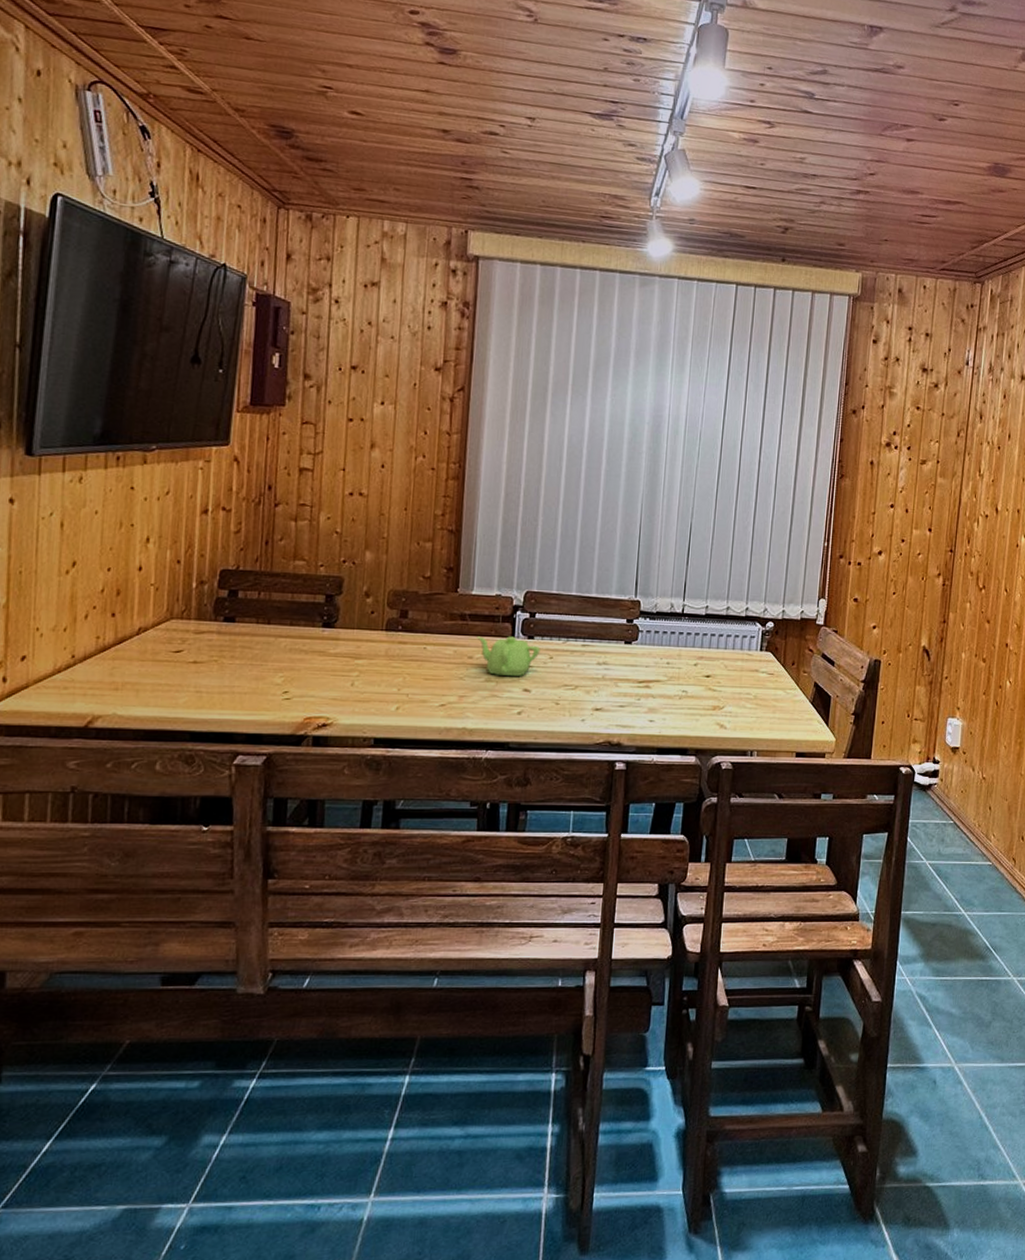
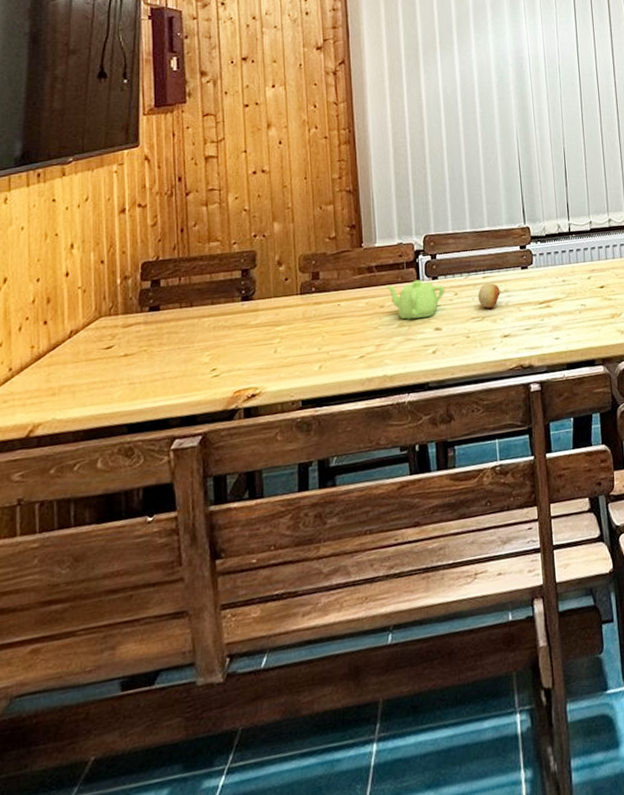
fruit: none [573,652,599,678] -> present [477,283,500,309]

